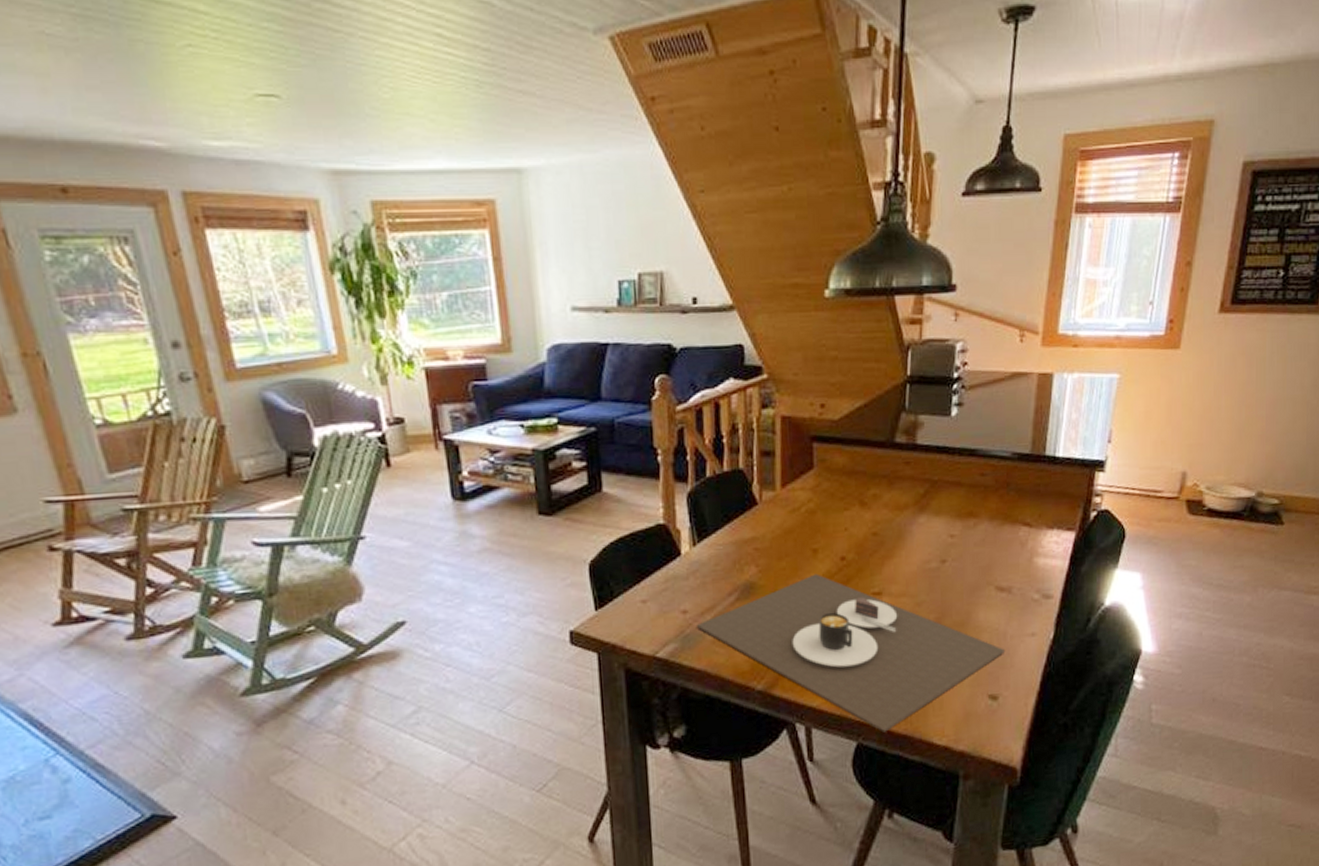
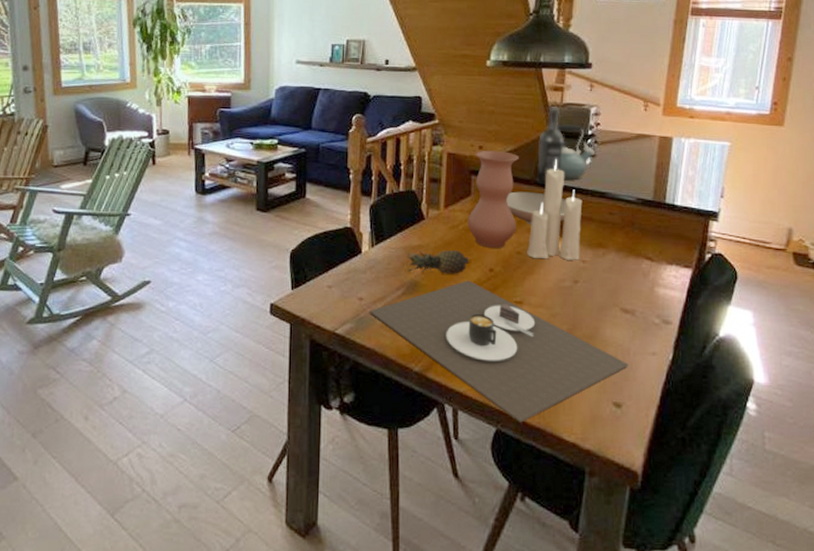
fruit: none [737,539,815,572] -> present [406,250,469,275]
vase: none [810,407,871,532] -> present [467,150,519,248]
bowl: none [857,456,930,499] -> present [506,191,567,225]
candle: none [883,411,949,540] -> present [526,158,582,260]
wine bottle: none [892,345,925,448] -> present [536,107,564,186]
kettle: none [915,366,962,437] -> present [557,124,595,180]

